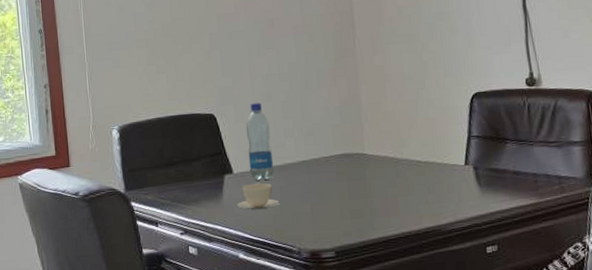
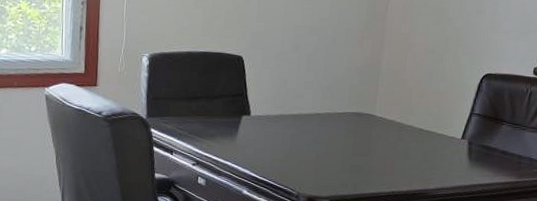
teacup: present [237,183,280,210] -> none [249,128,289,153]
bottle: present [246,102,274,181] -> none [266,51,293,127]

